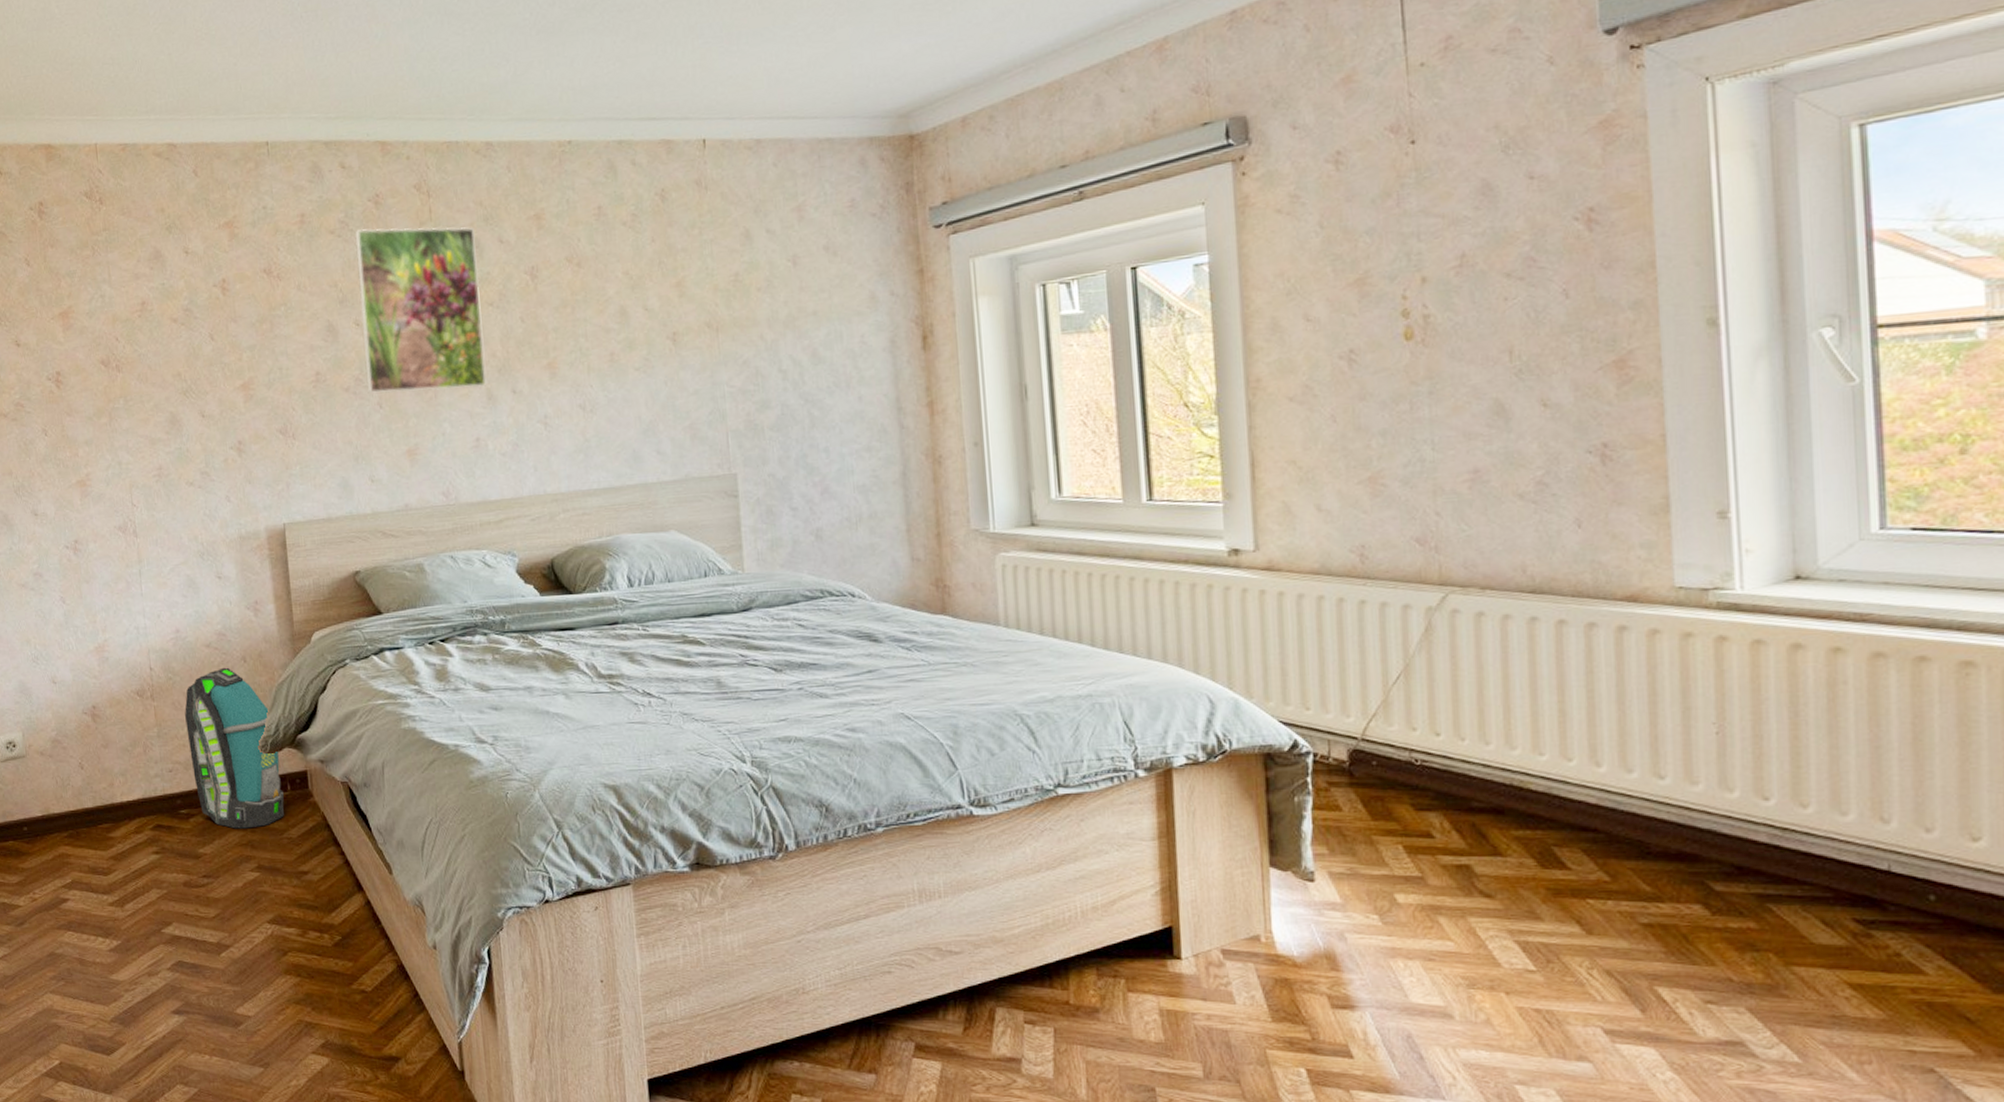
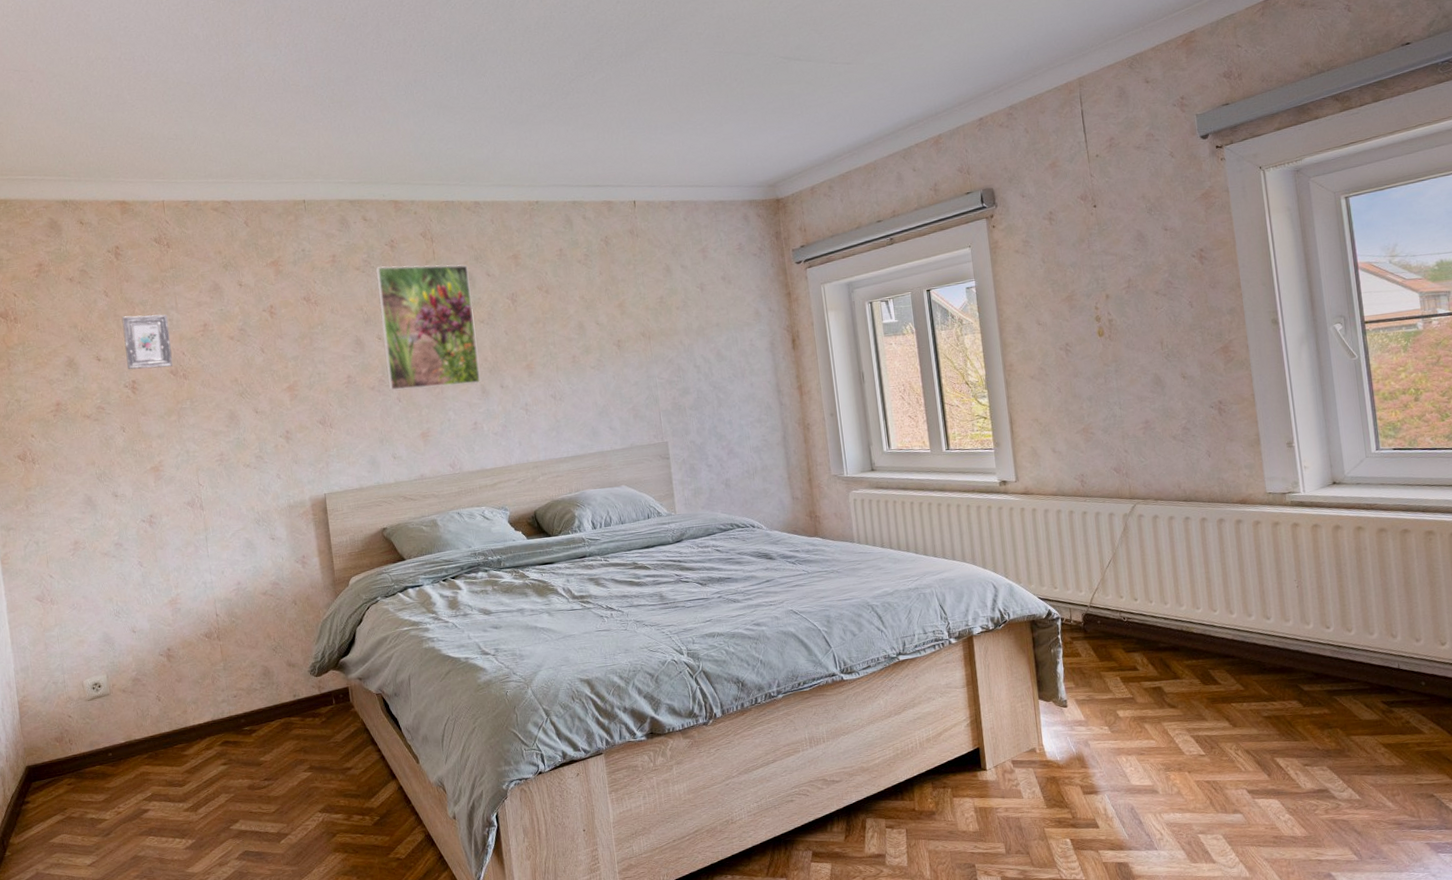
picture frame: none [45,289,104,359] -> present [121,314,173,370]
backpack: present [185,667,285,829] -> none [246,609,331,739]

